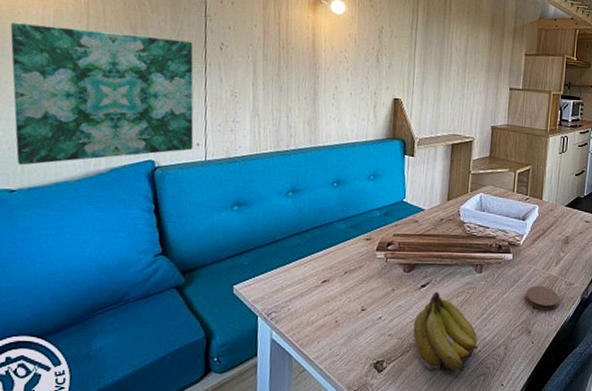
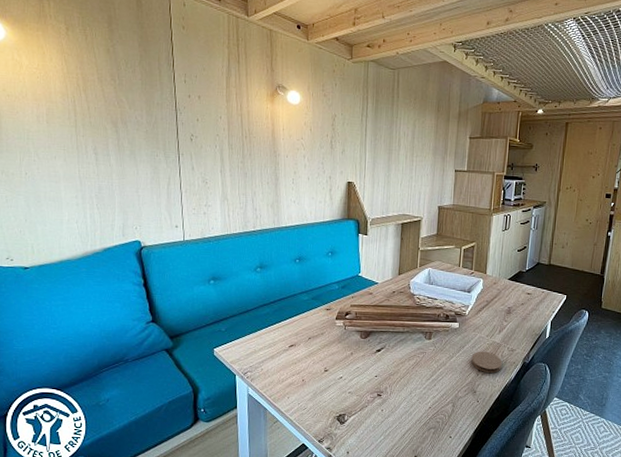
wall art: present [10,22,194,166] -> none [11,120,173,246]
fruit: present [413,292,479,376] -> none [370,356,429,428]

